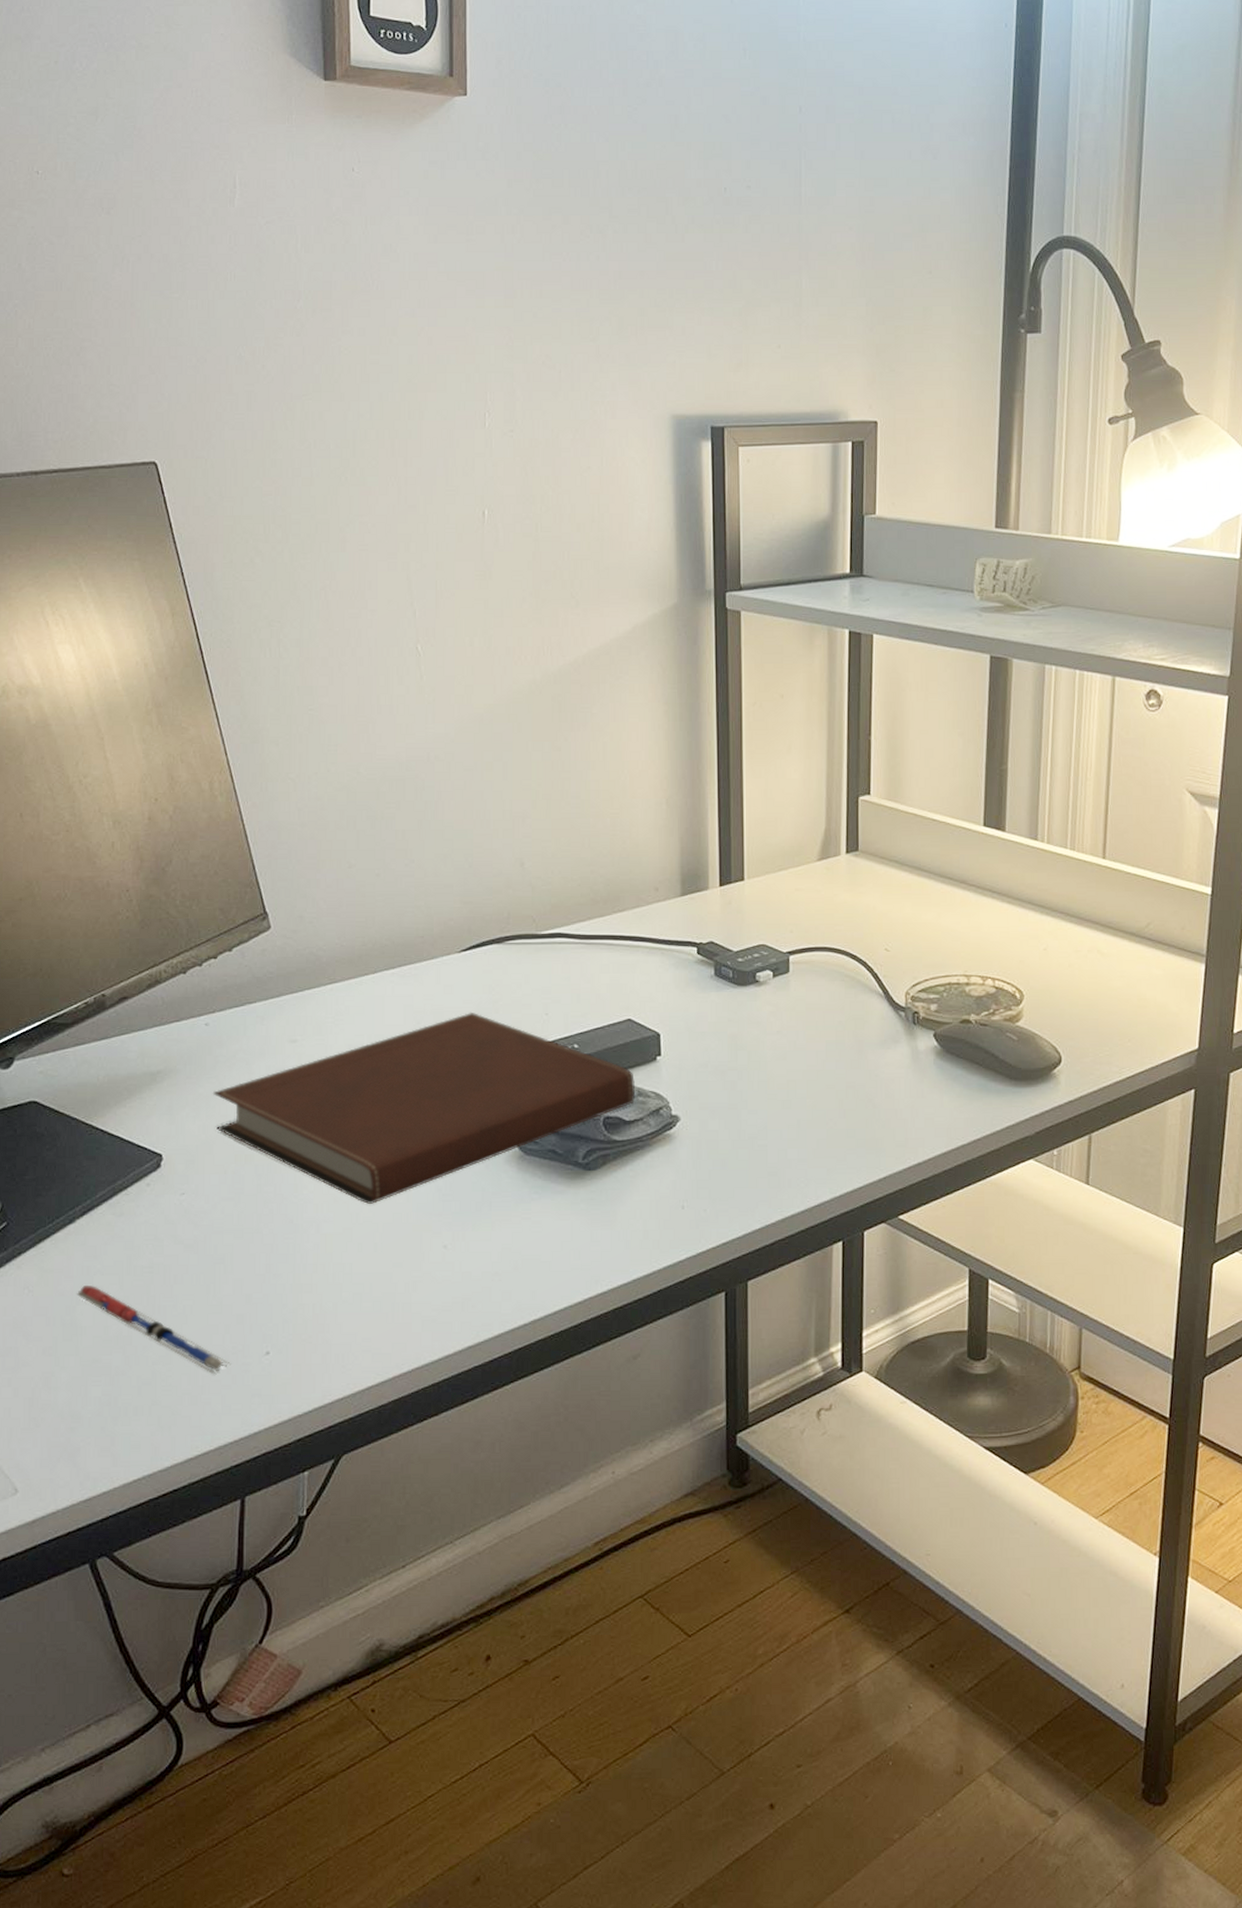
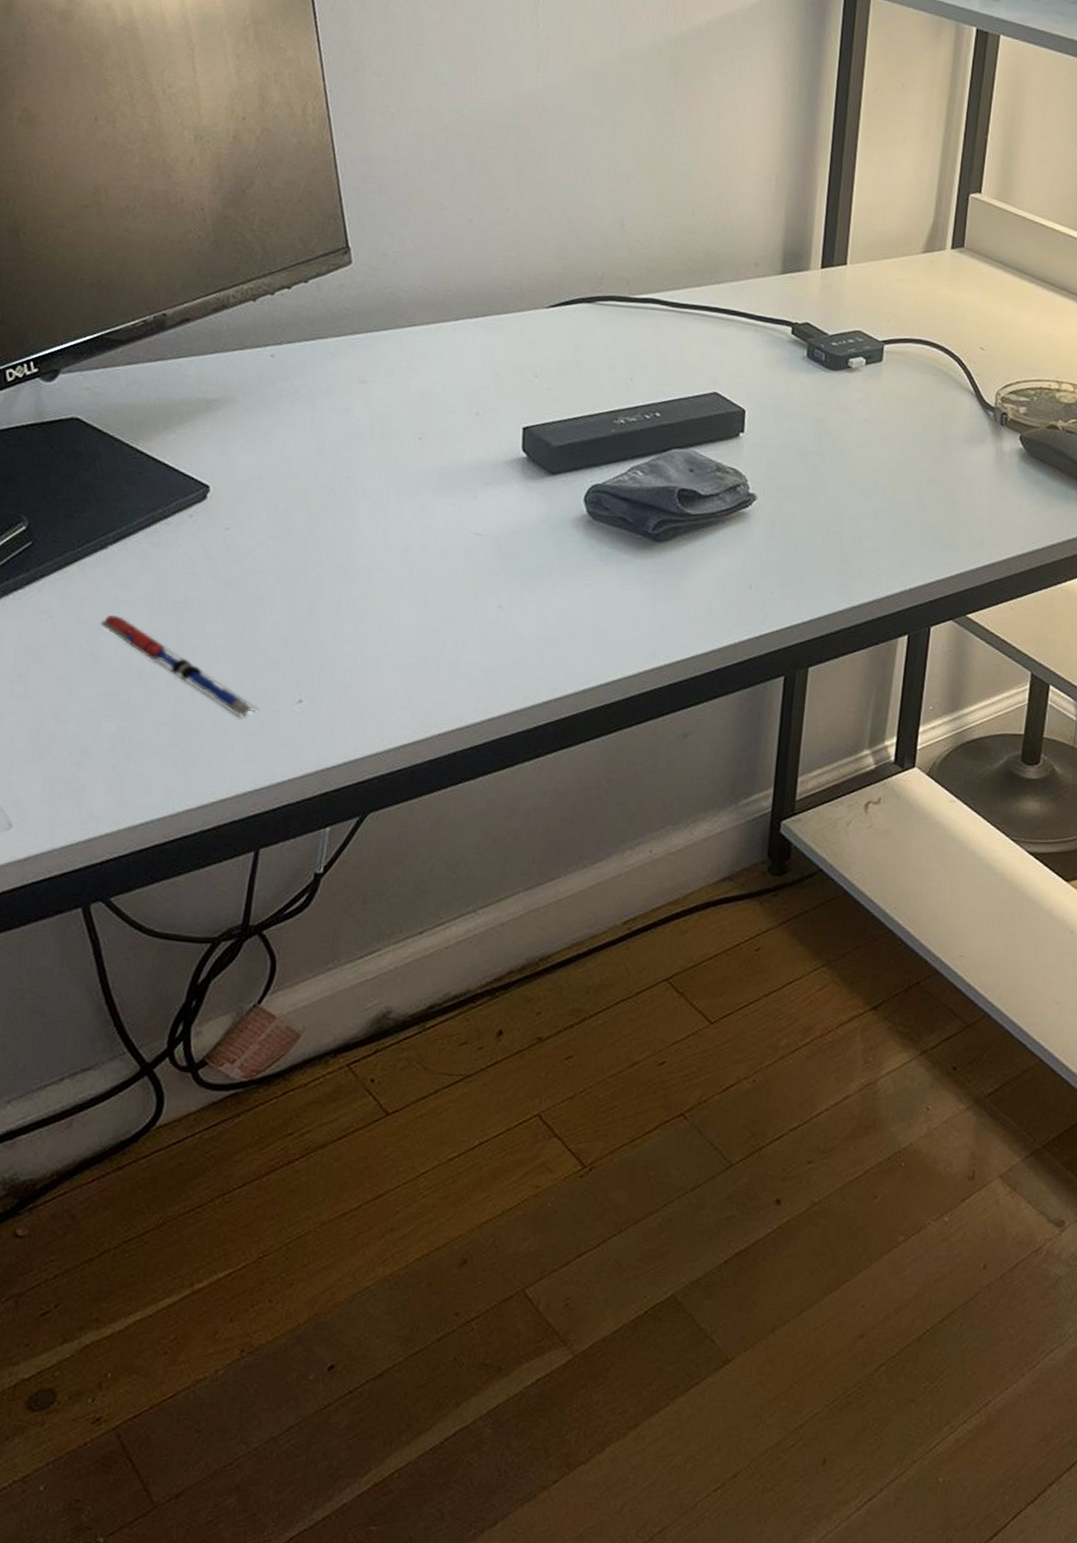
notebook: present [213,1011,636,1204] -> none [271,369,715,556]

